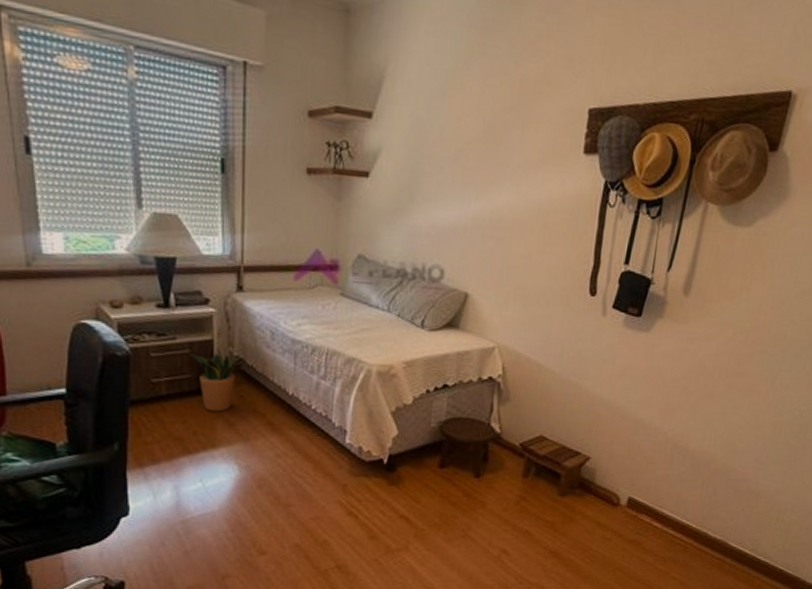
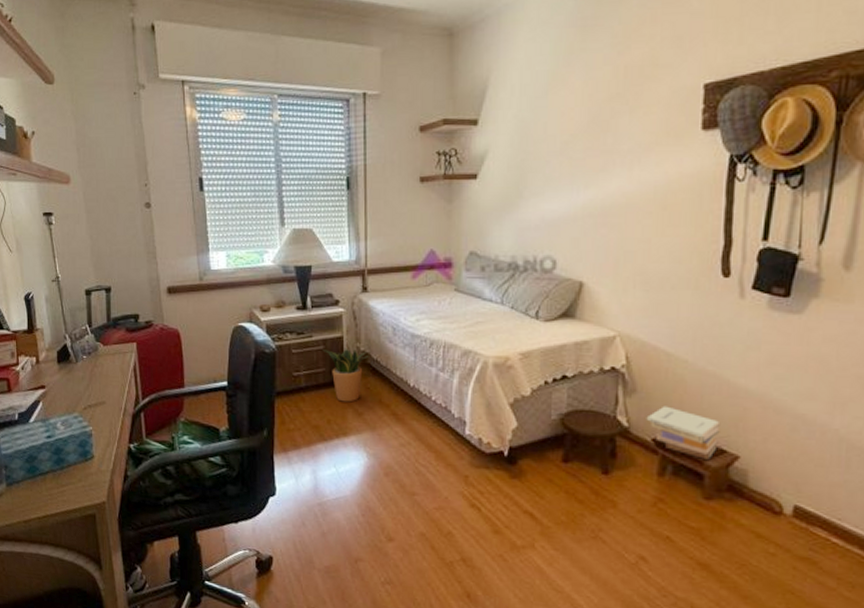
books: none [516,413,578,462] -> present [646,406,721,461]

